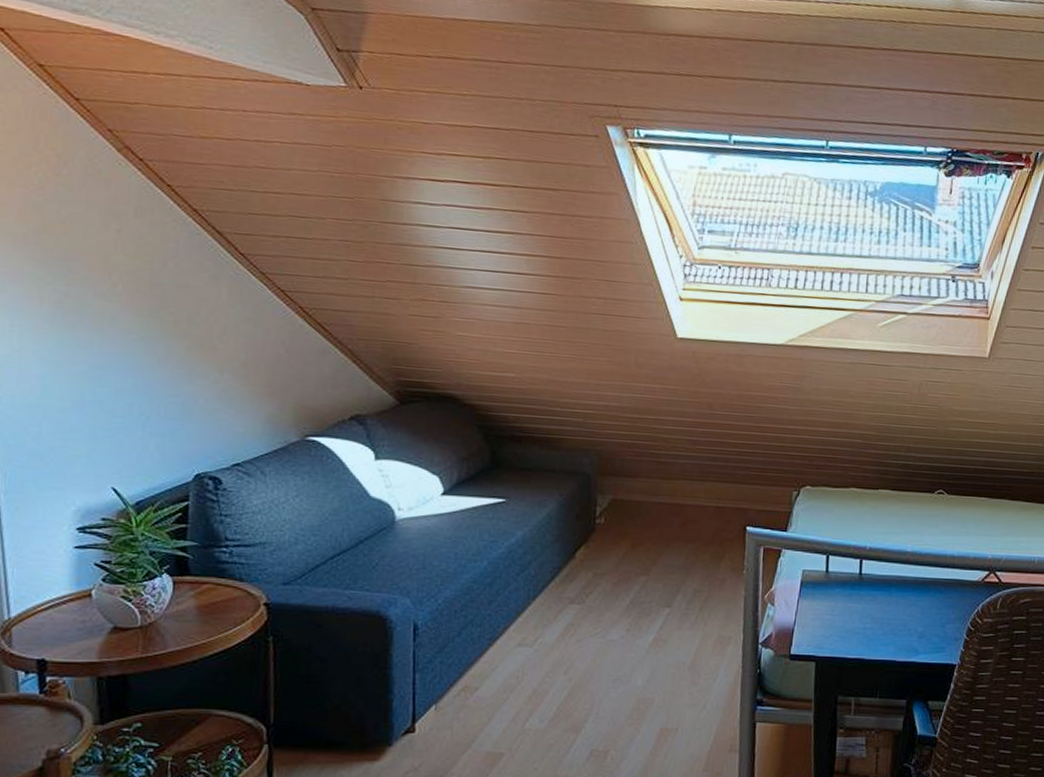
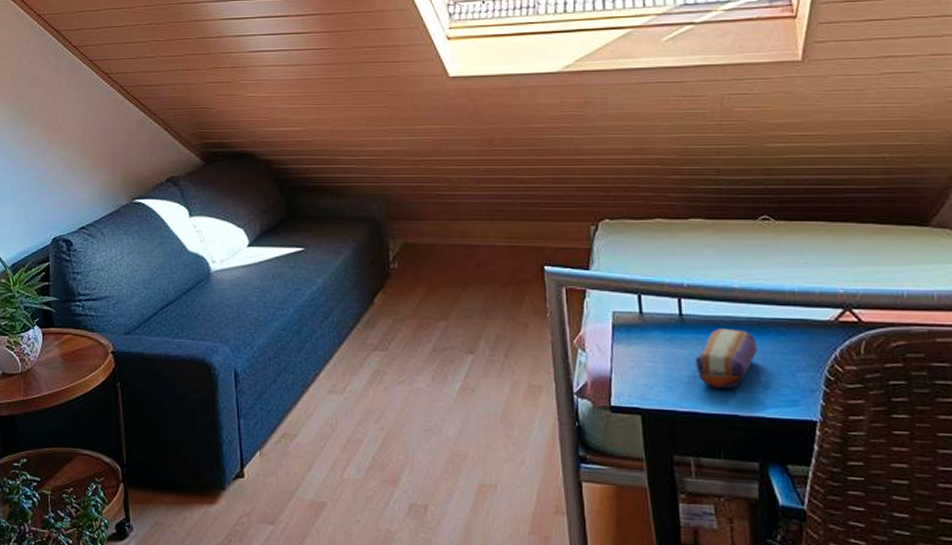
pencil case: none [867,587,919,639] -> present [695,329,758,389]

